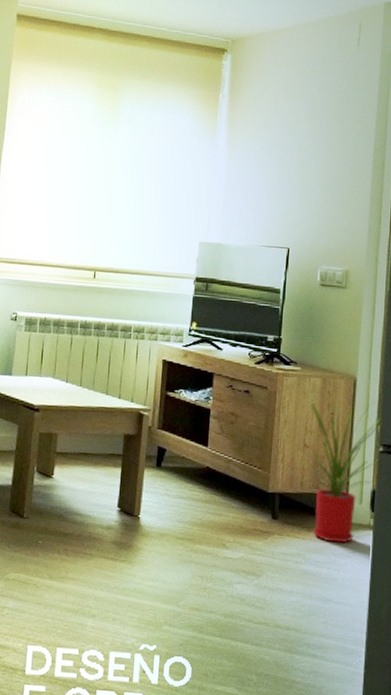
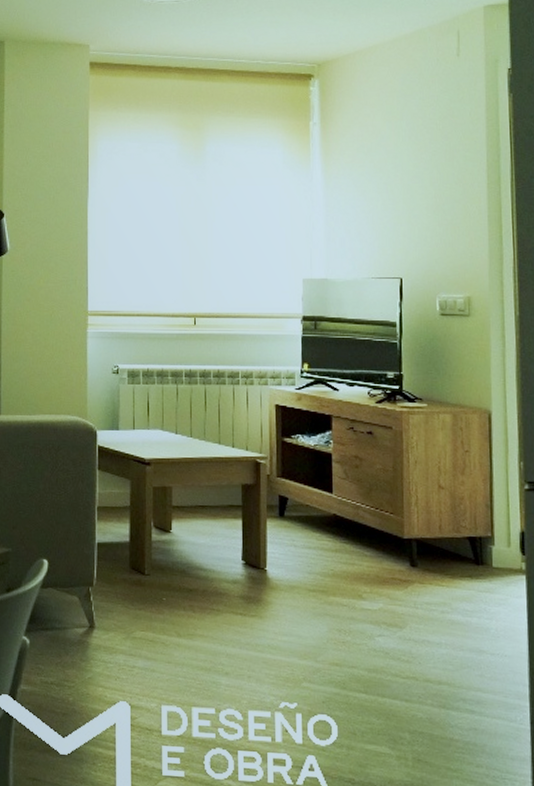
house plant: present [287,391,382,543] -> none [419,429,525,590]

